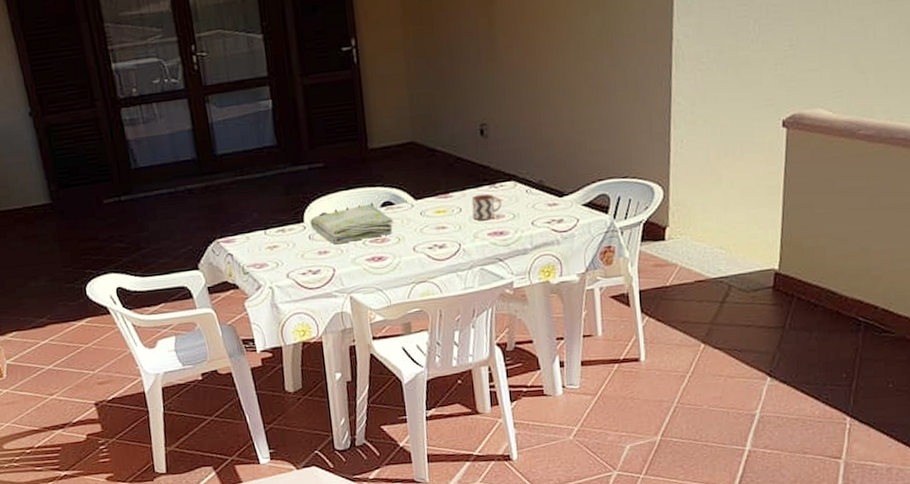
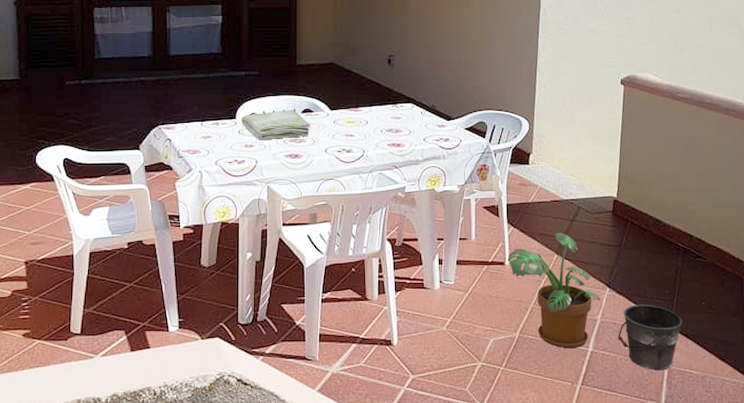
cup: present [471,193,502,221] -> none [376,111,401,133]
potted plant: none [643,318,760,449] -> present [508,233,601,349]
bucket: none [782,392,864,465] -> present [618,304,683,370]

